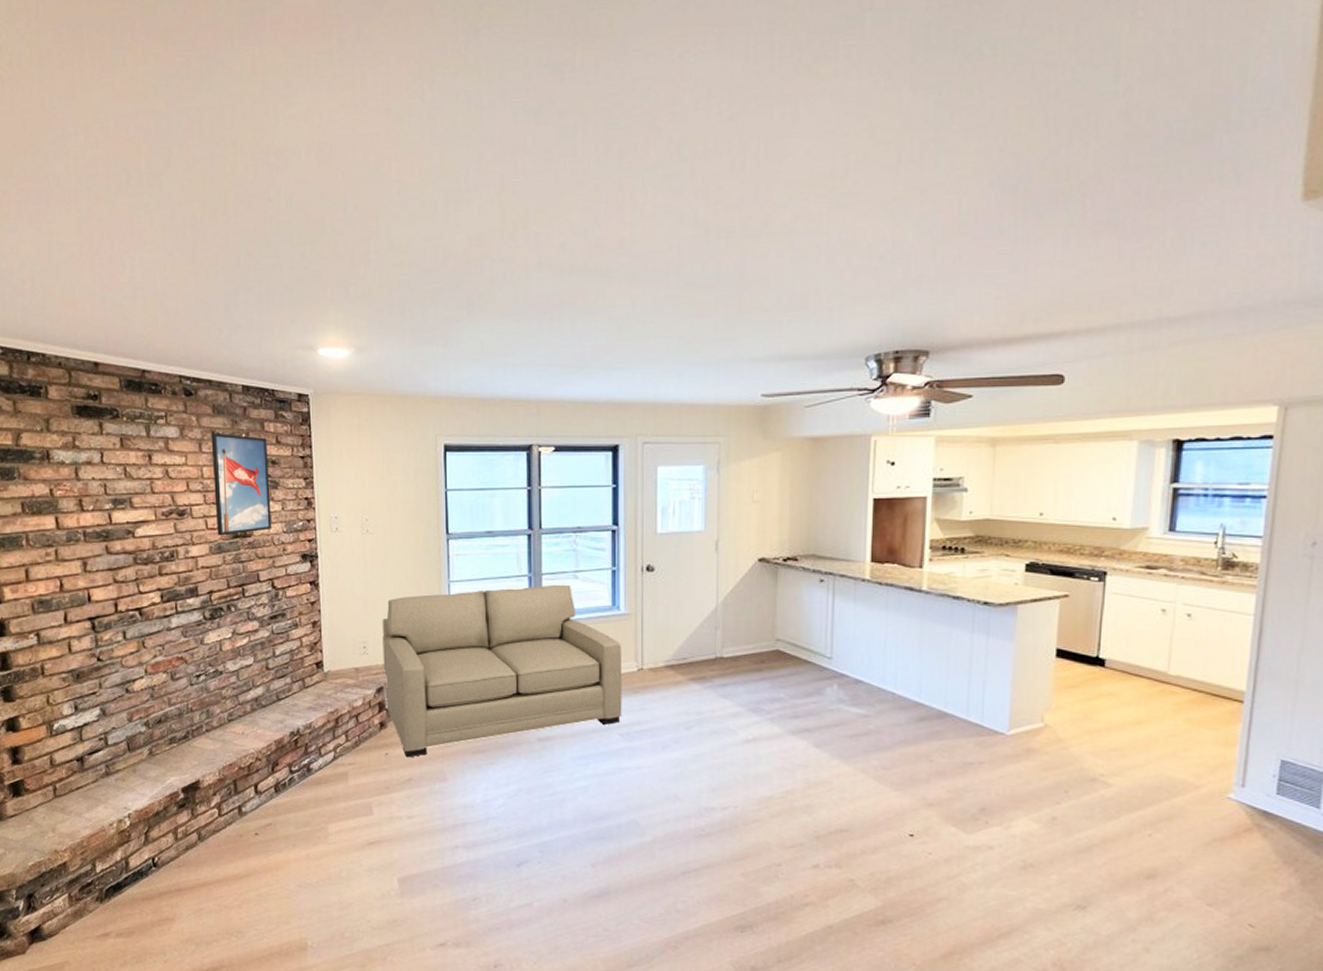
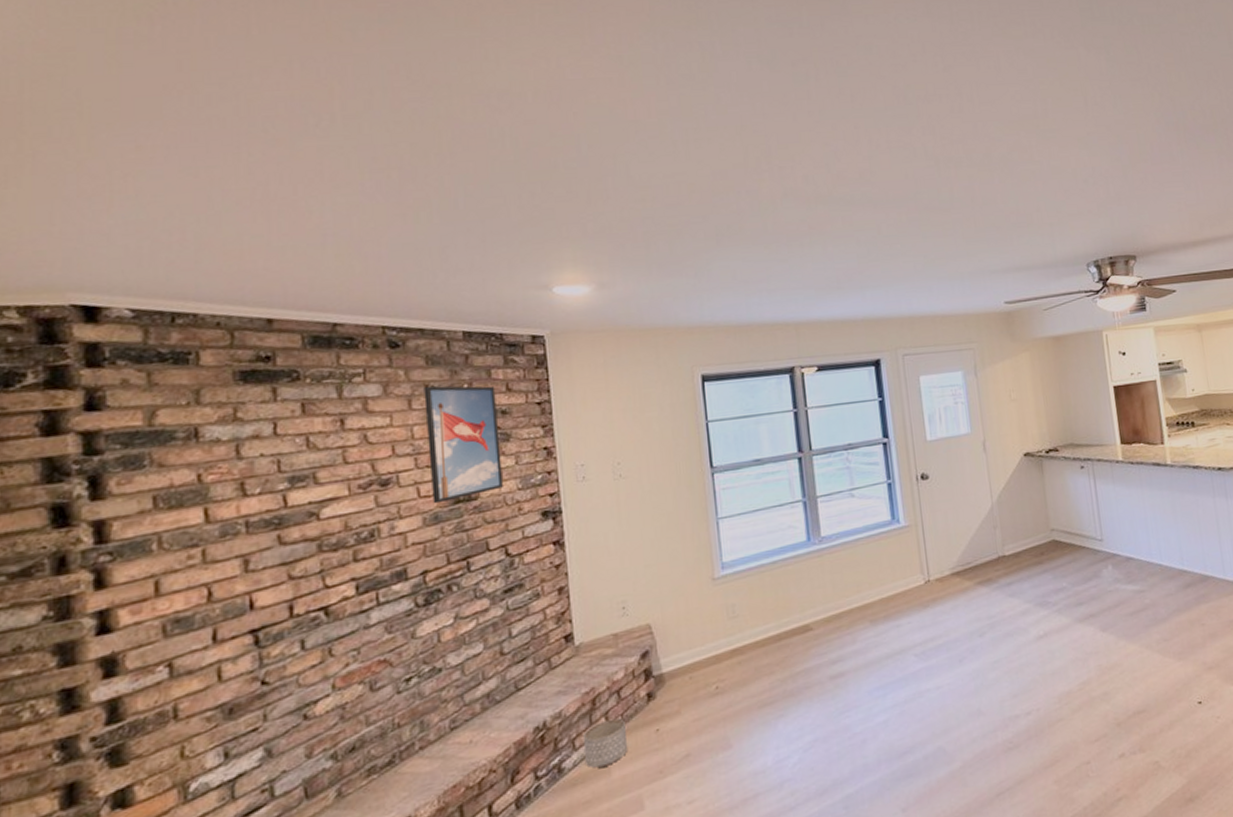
planter: none [327,737,363,774] -> present [582,718,628,768]
sofa: present [382,584,623,758] -> none [643,504,915,730]

